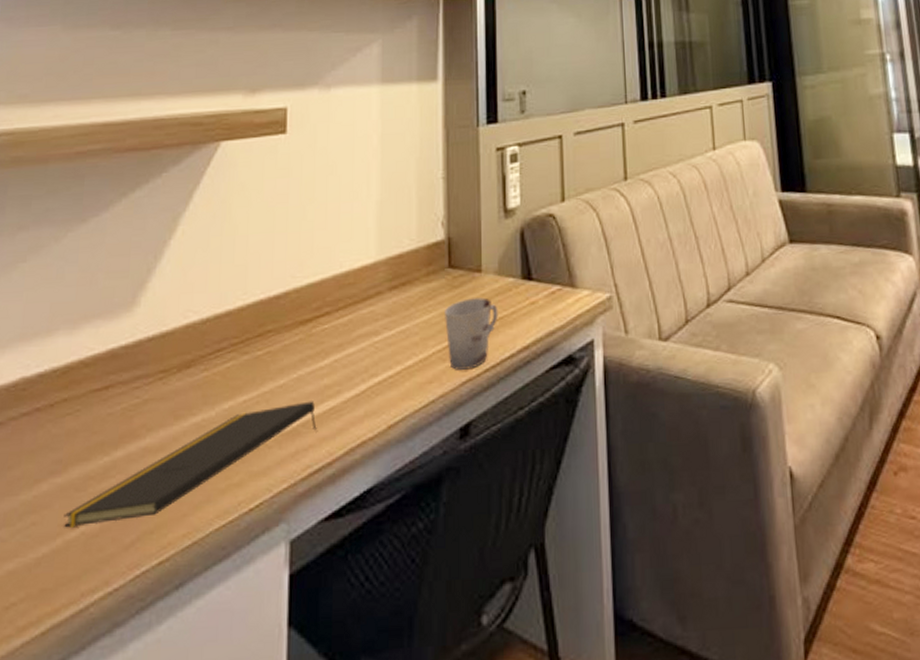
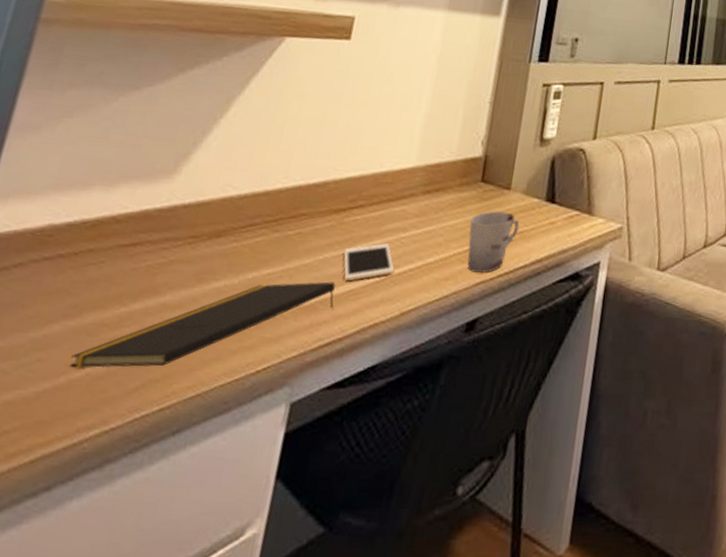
cell phone: none [318,351,373,399] -> present [344,243,395,282]

